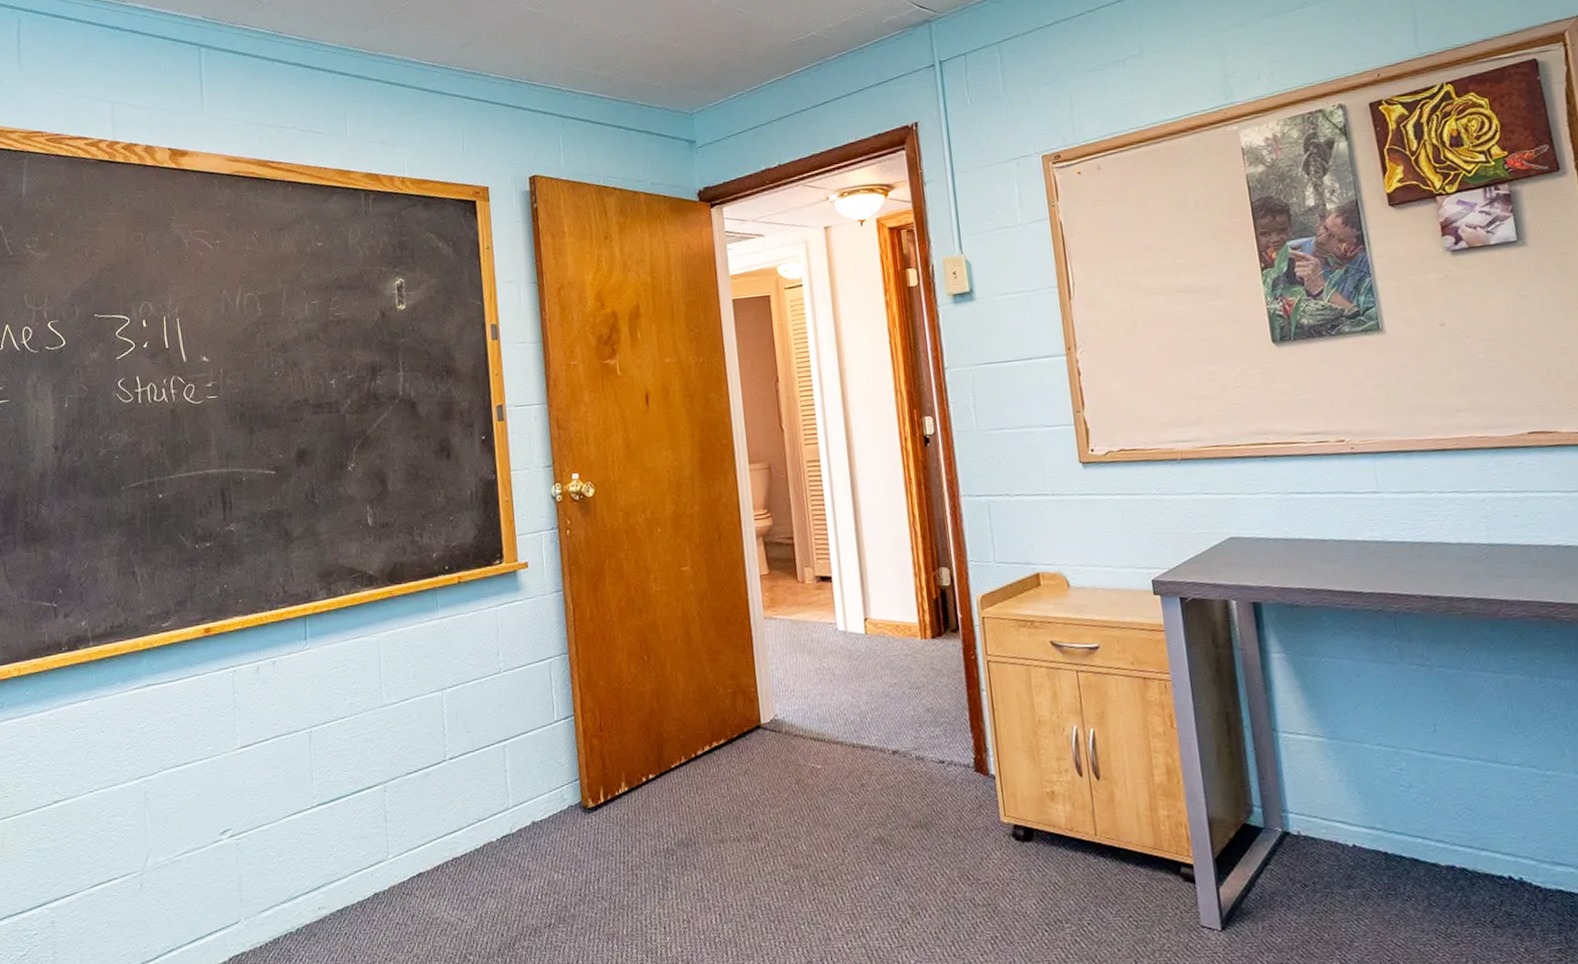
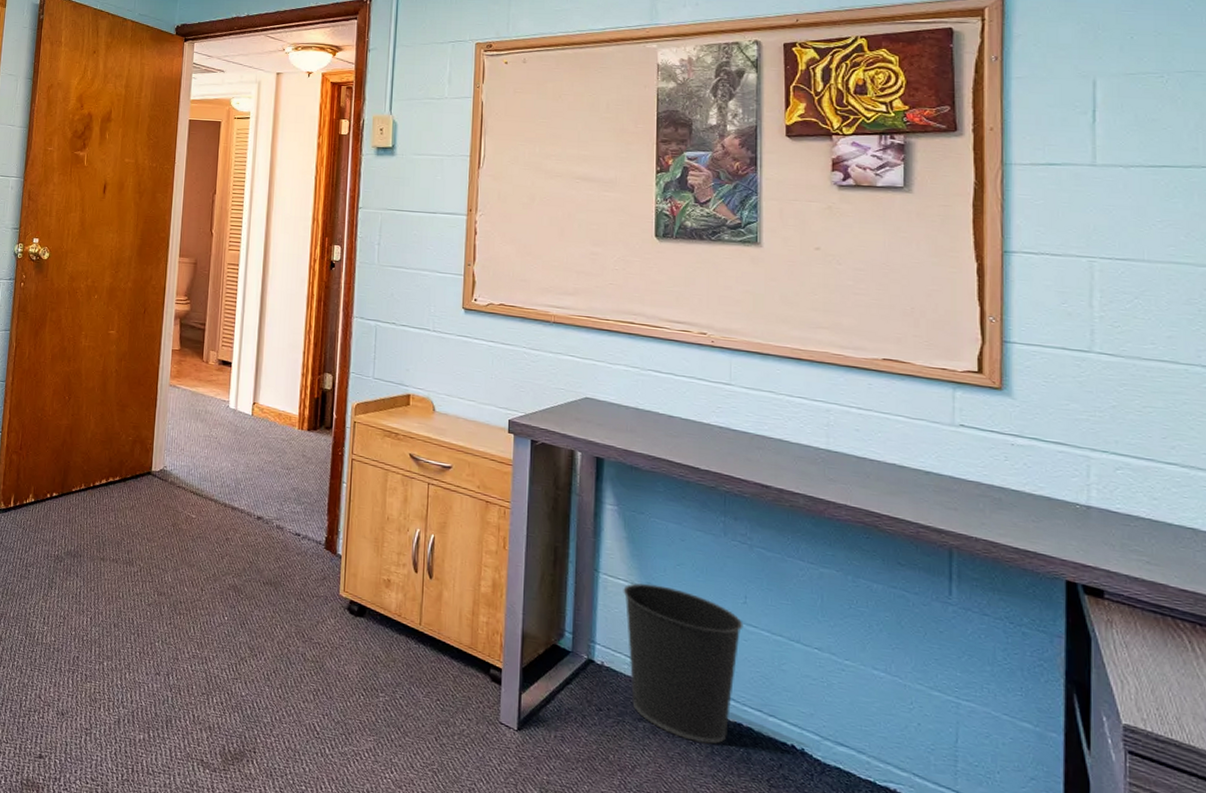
wastebasket: none [1306,731,1442,898] -> present [623,583,743,744]

